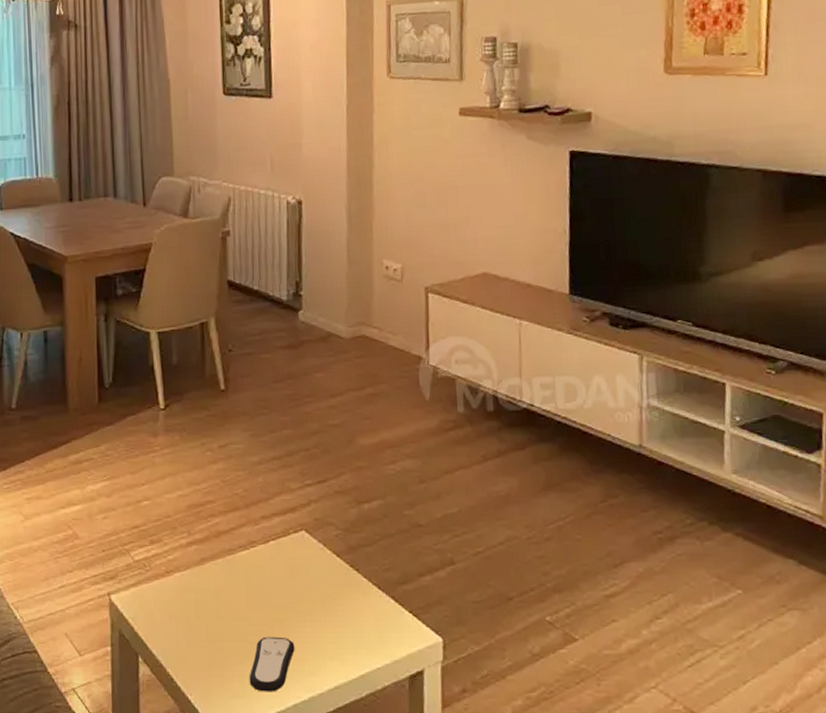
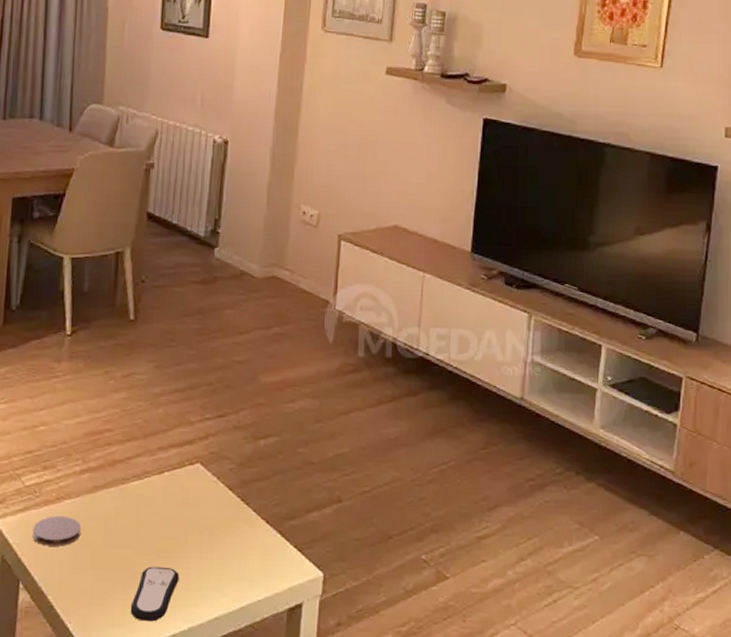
coaster: none [146,589,194,619] -> present [32,515,82,546]

